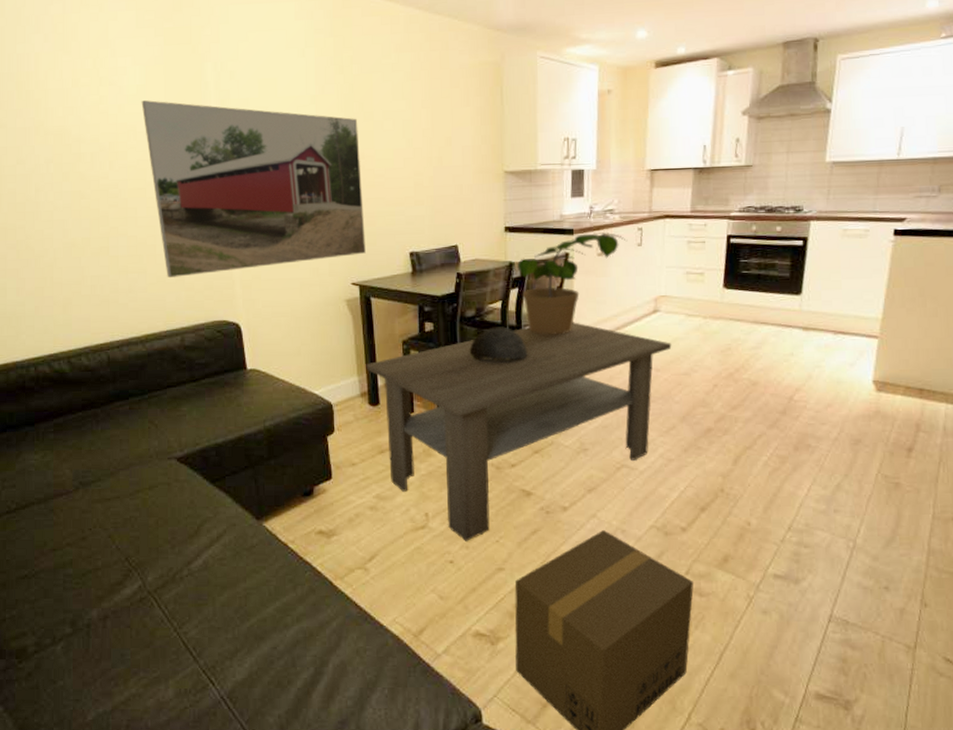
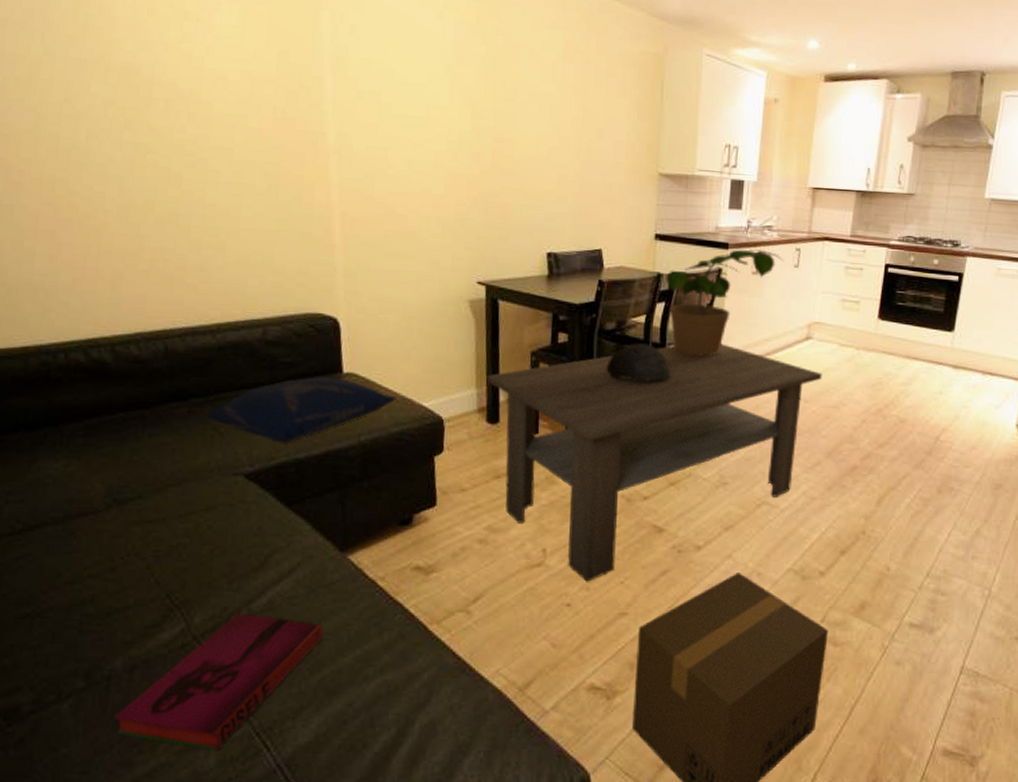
hardback book: none [95,572,249,685] -> present [115,613,324,751]
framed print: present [141,100,366,277] -> none [236,45,499,258]
cushion: none [143,373,292,431] -> present [206,377,396,443]

